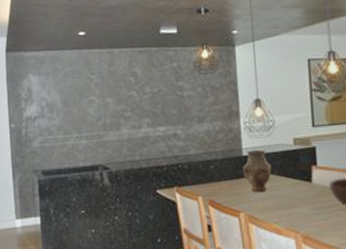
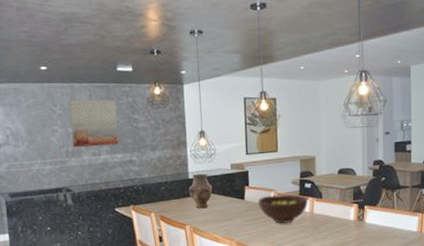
wall art: none [108,65,162,120] -> present [69,99,119,148]

